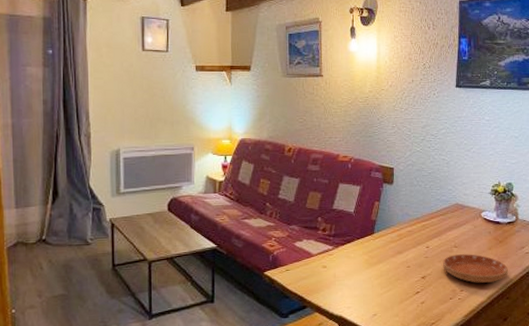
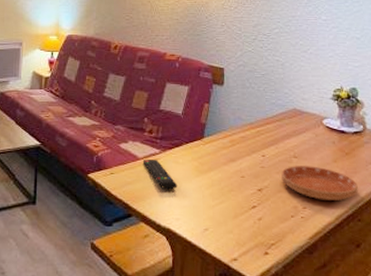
remote control: none [316,255,349,282] -> present [142,160,178,190]

